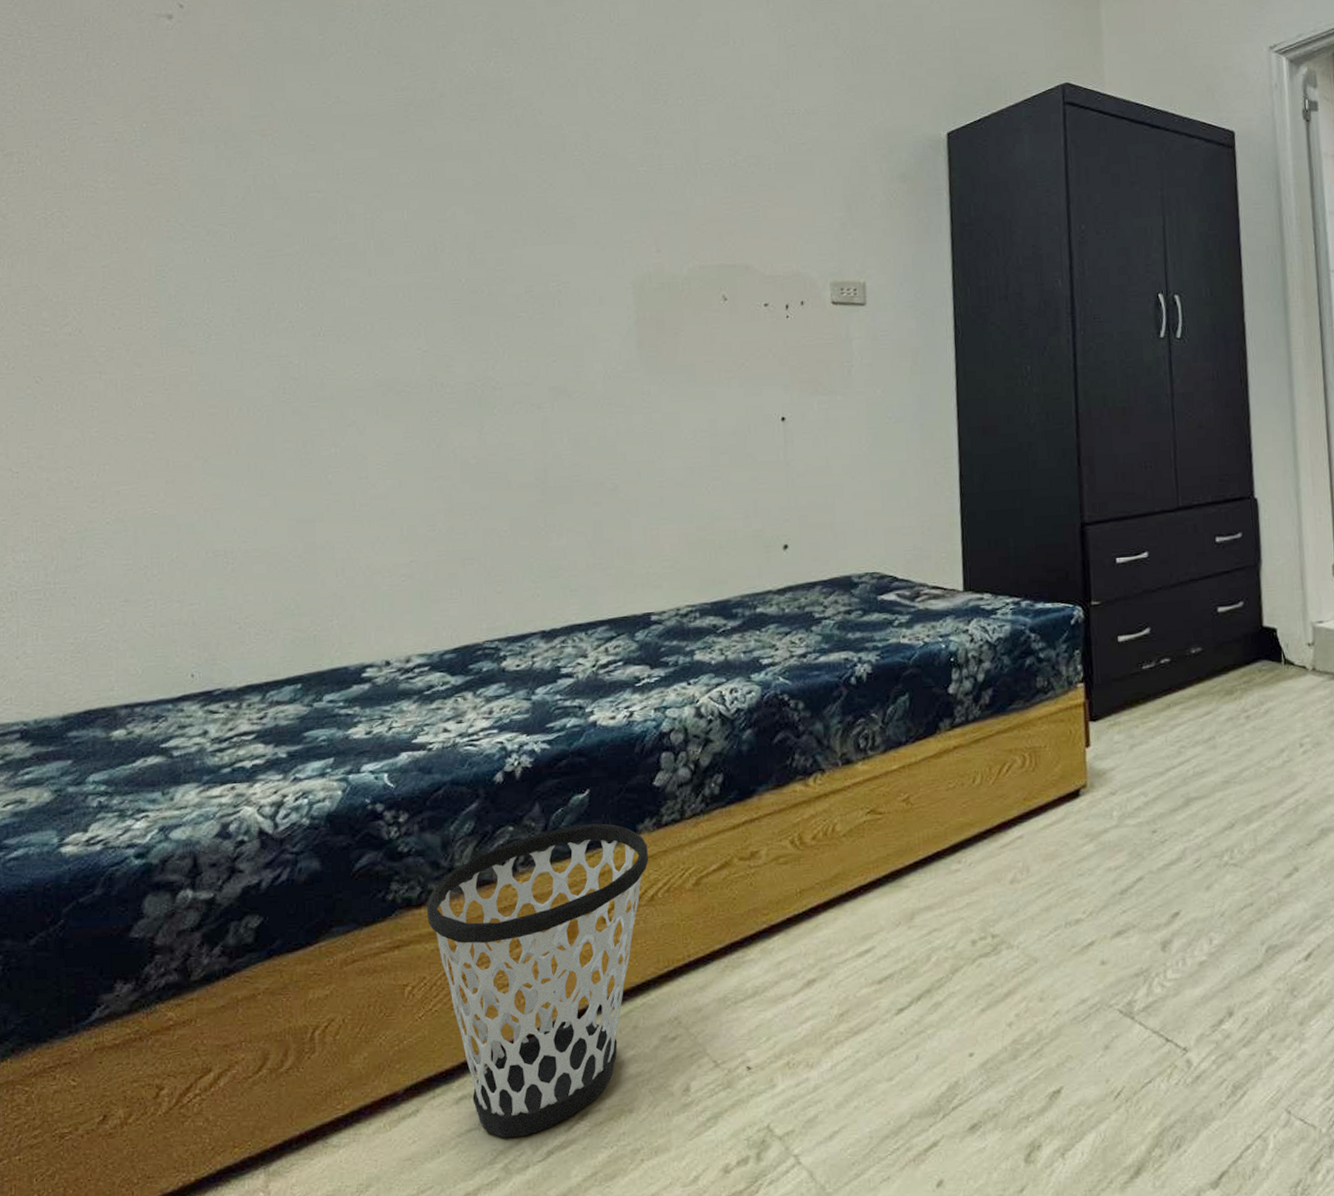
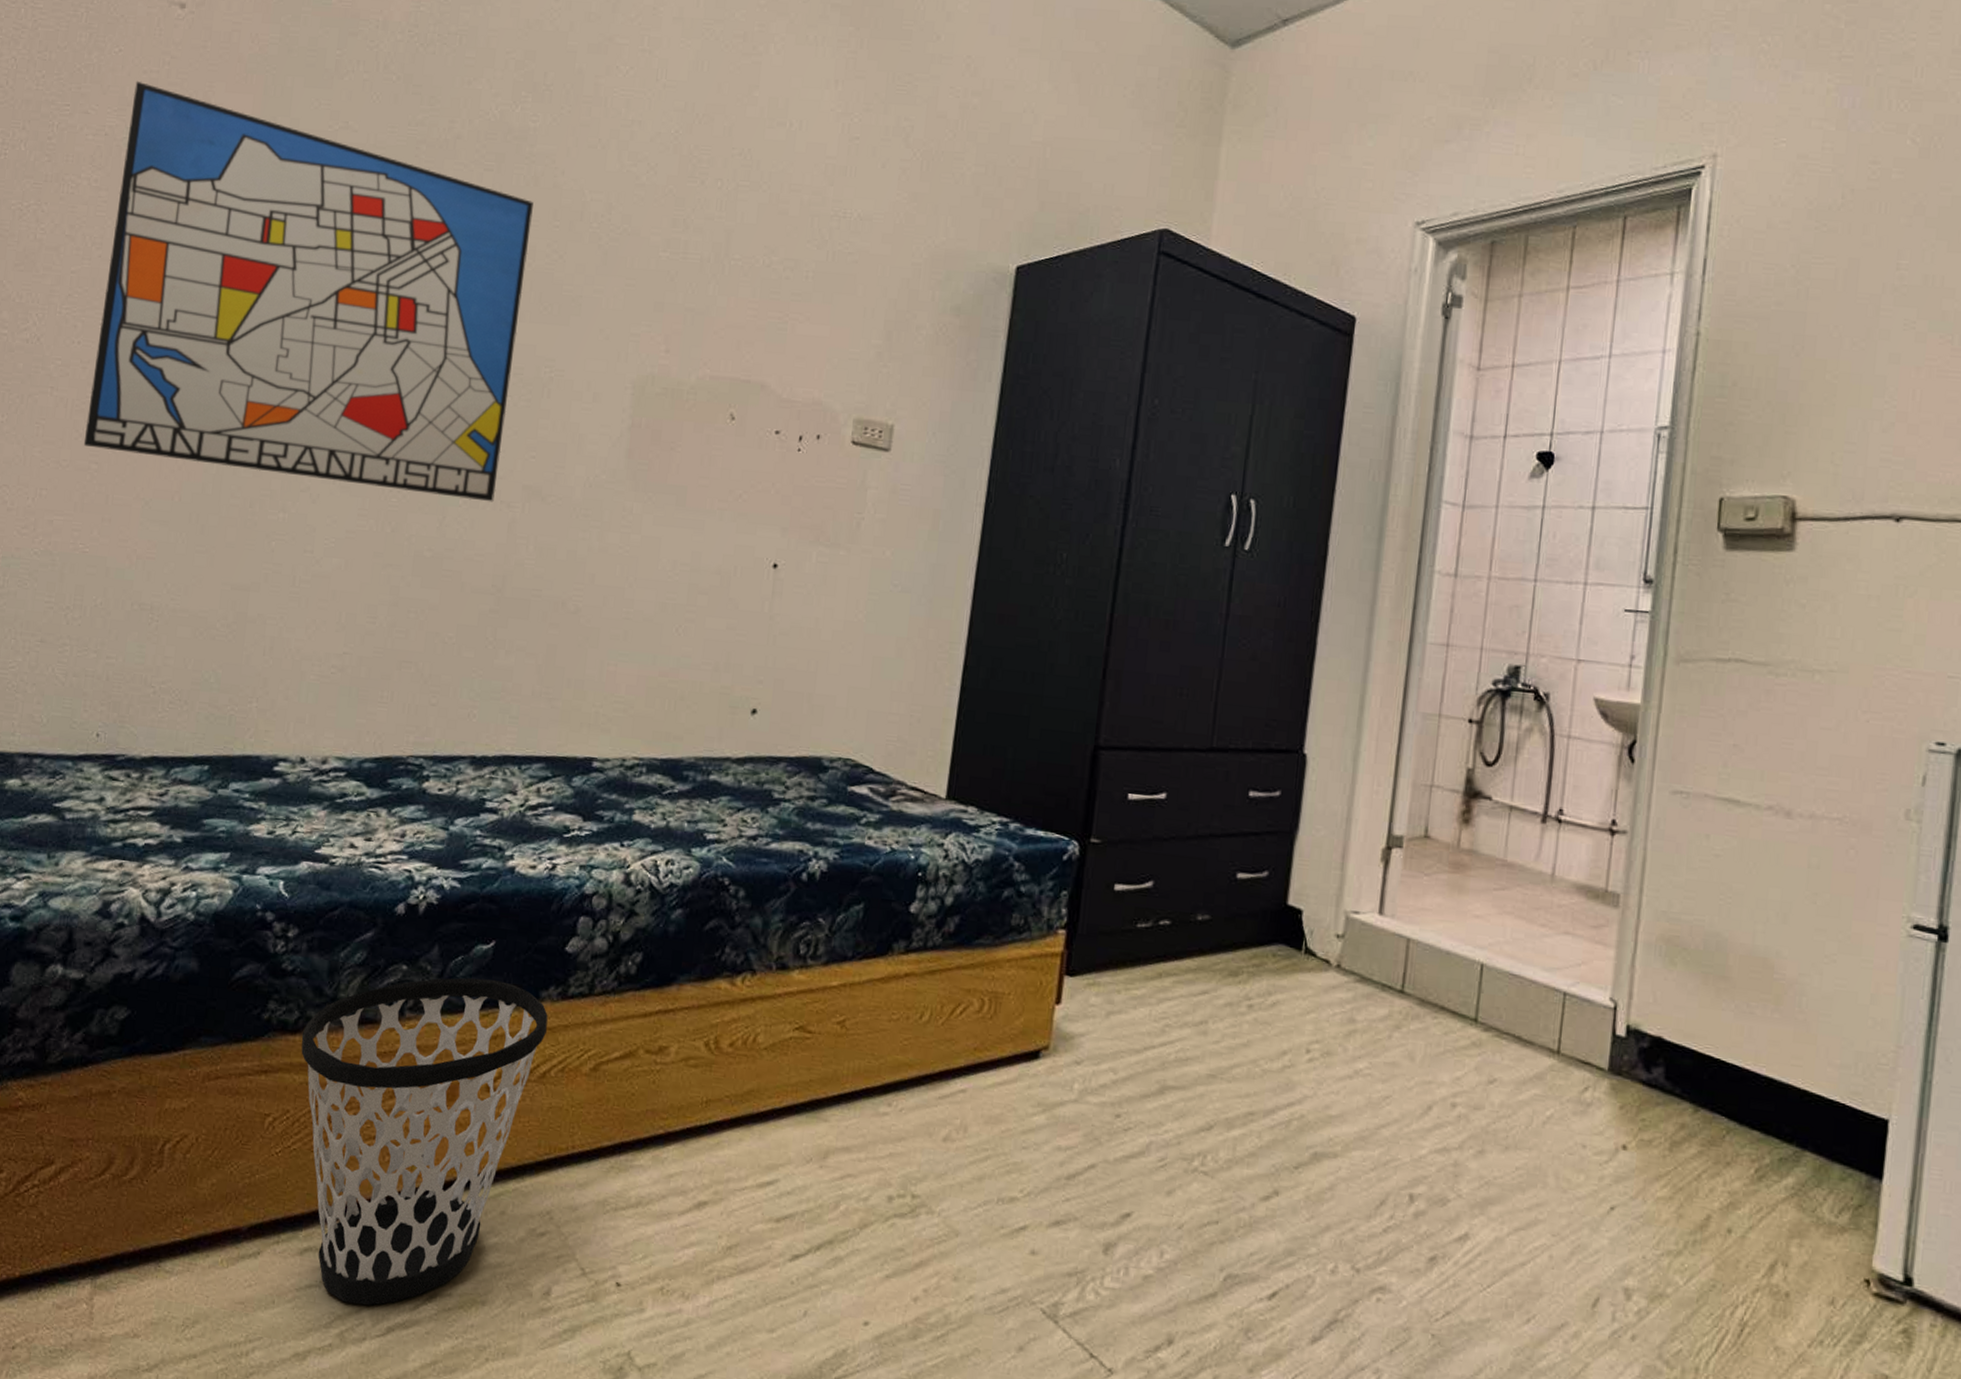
wall art: none [136,88,526,420] -> present [83,80,533,502]

